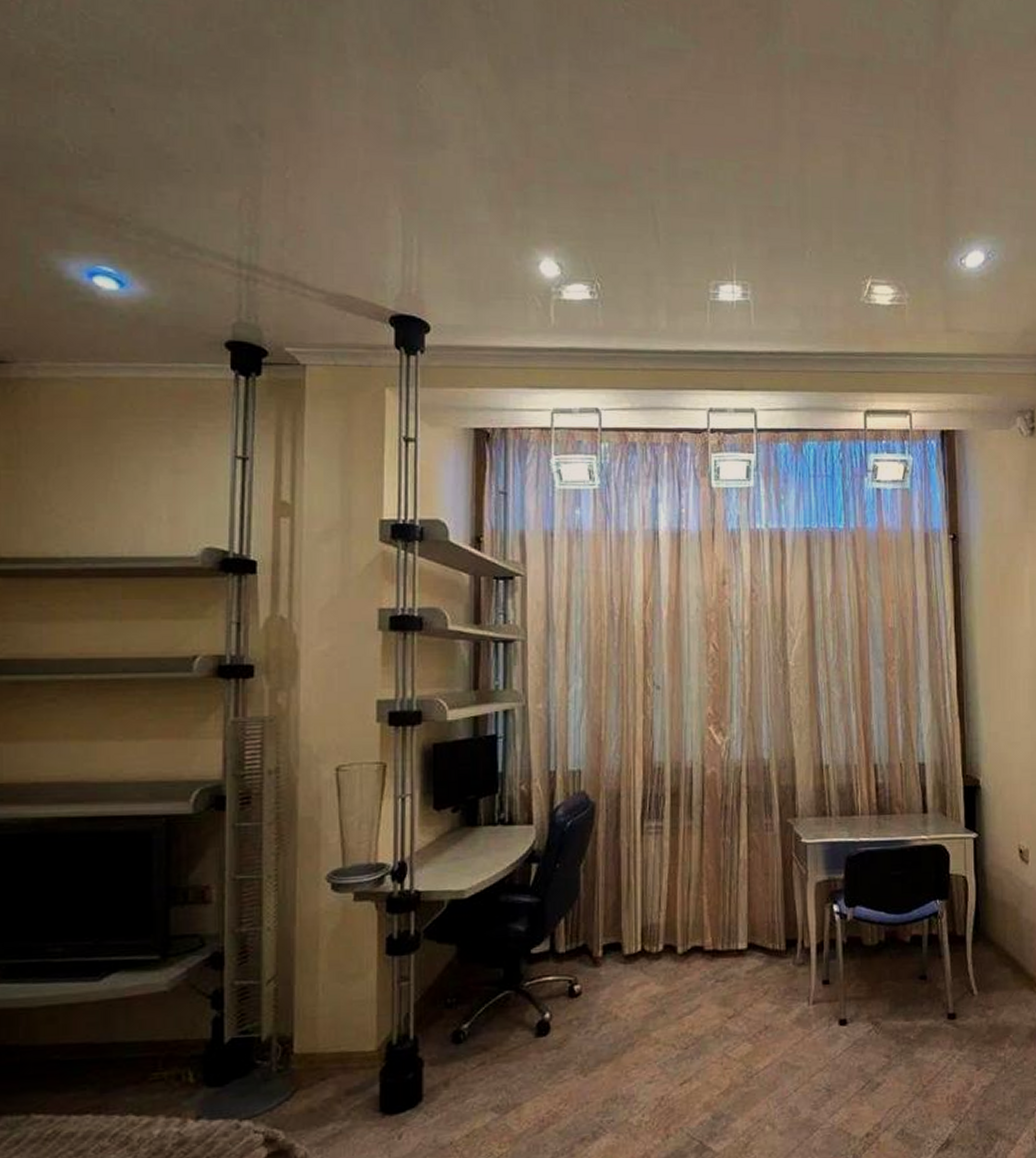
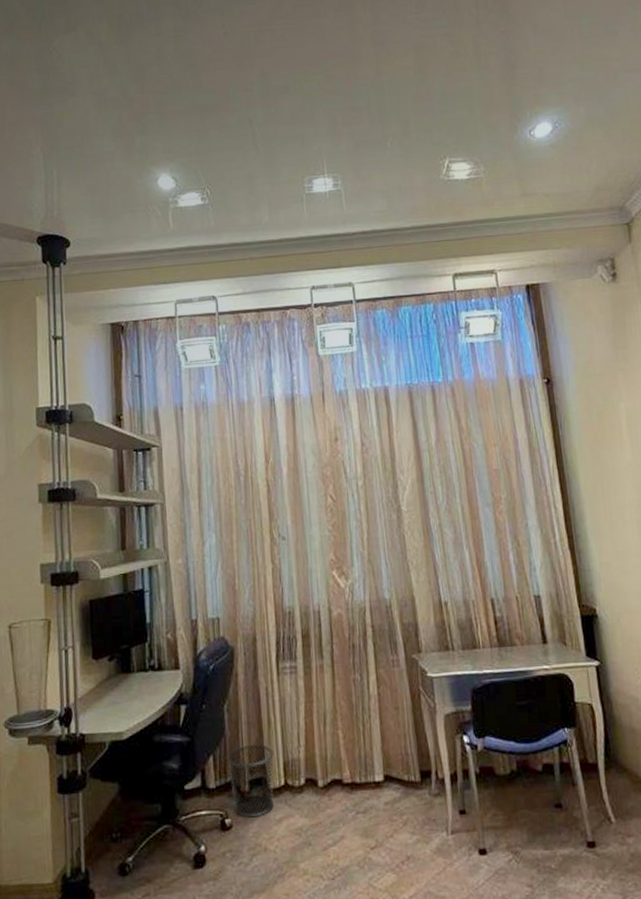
waste bin: none [581,908,632,985] -> present [227,744,275,818]

